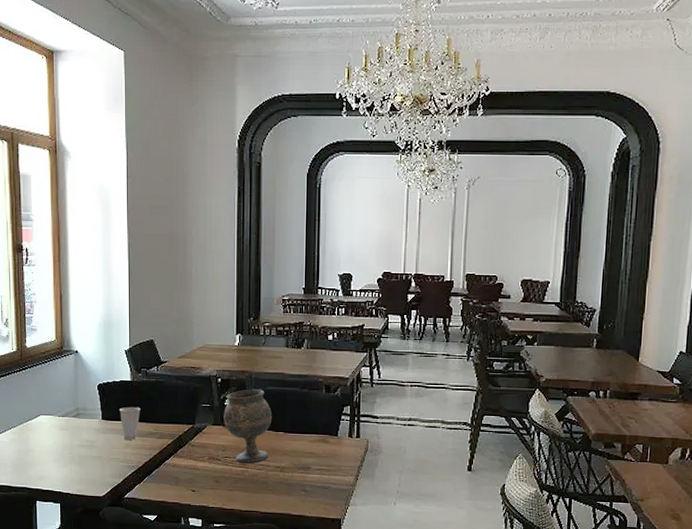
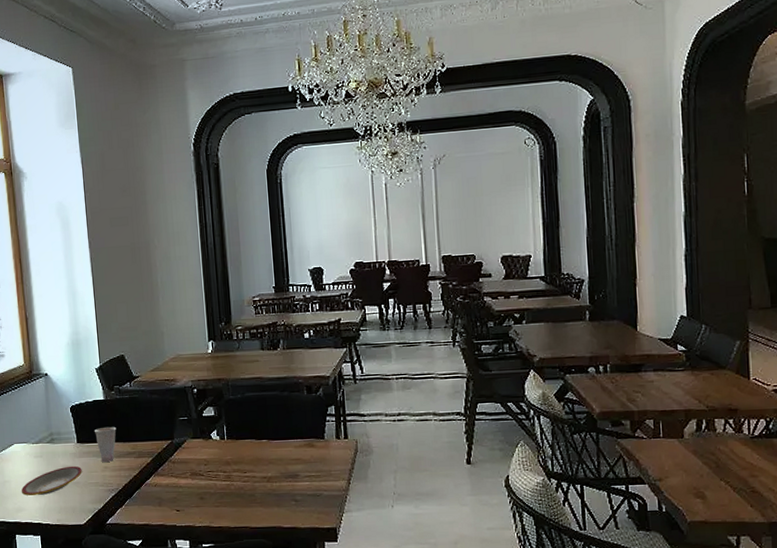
plate: none [44,440,105,466] -> present [21,465,82,496]
goblet: present [224,389,272,464] -> none [202,397,255,478]

